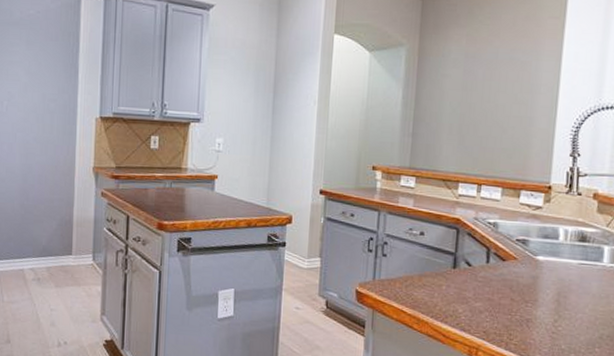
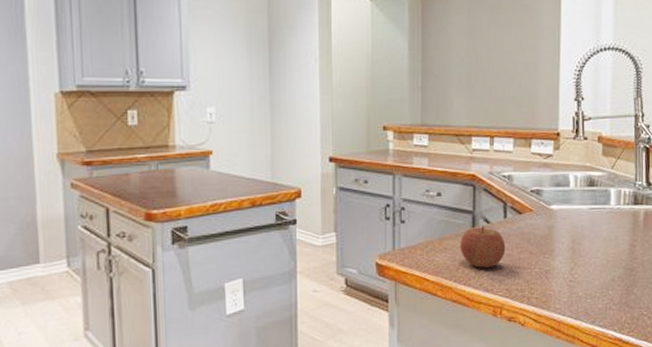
apple: none [439,267,486,309] -> present [460,225,506,268]

